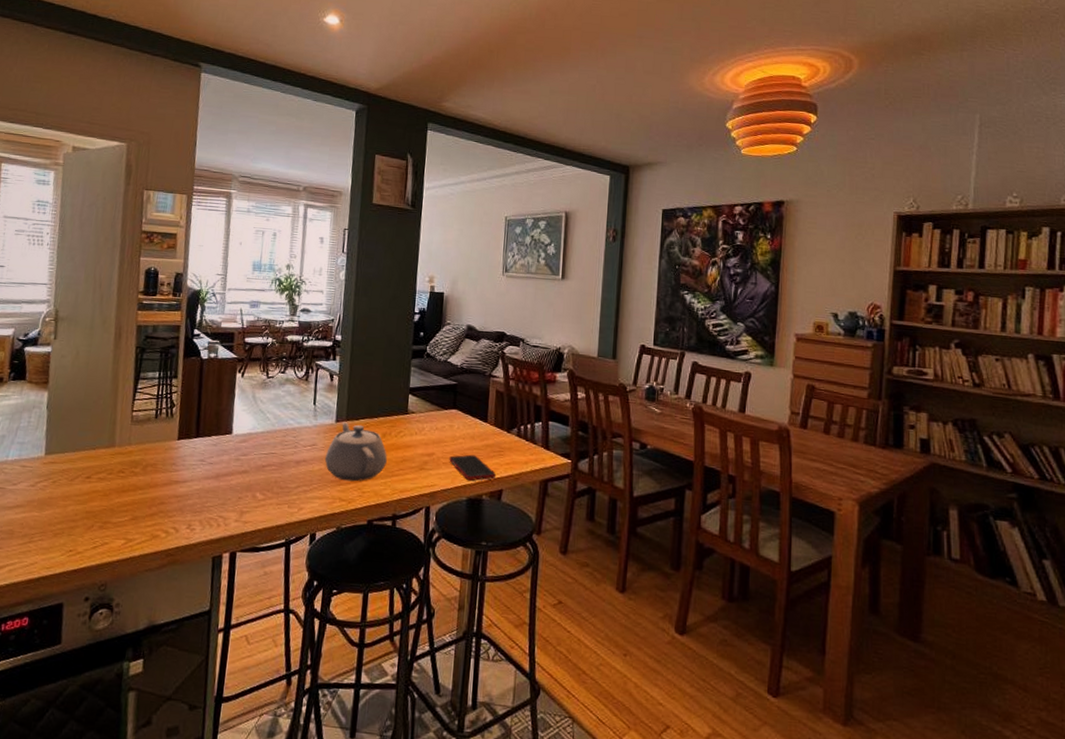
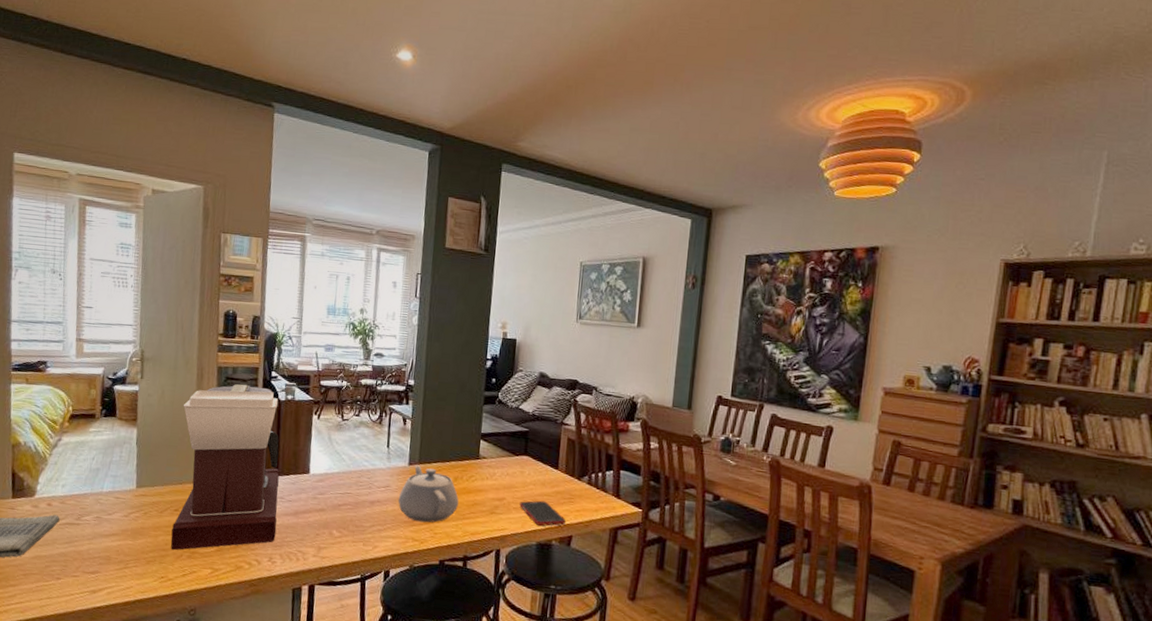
coffee maker: none [81,342,201,521] -> present [170,384,280,551]

